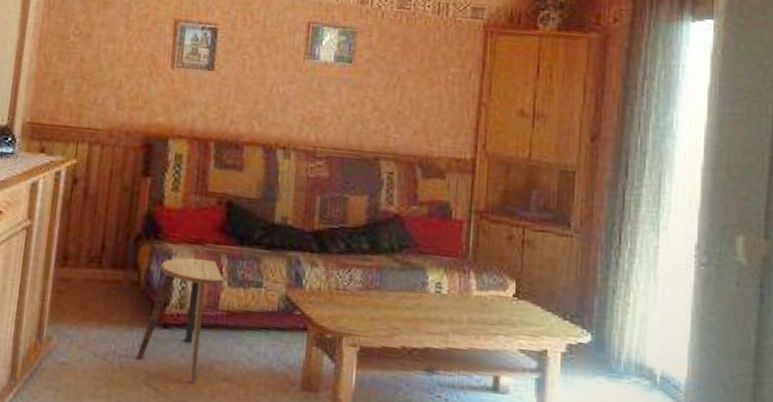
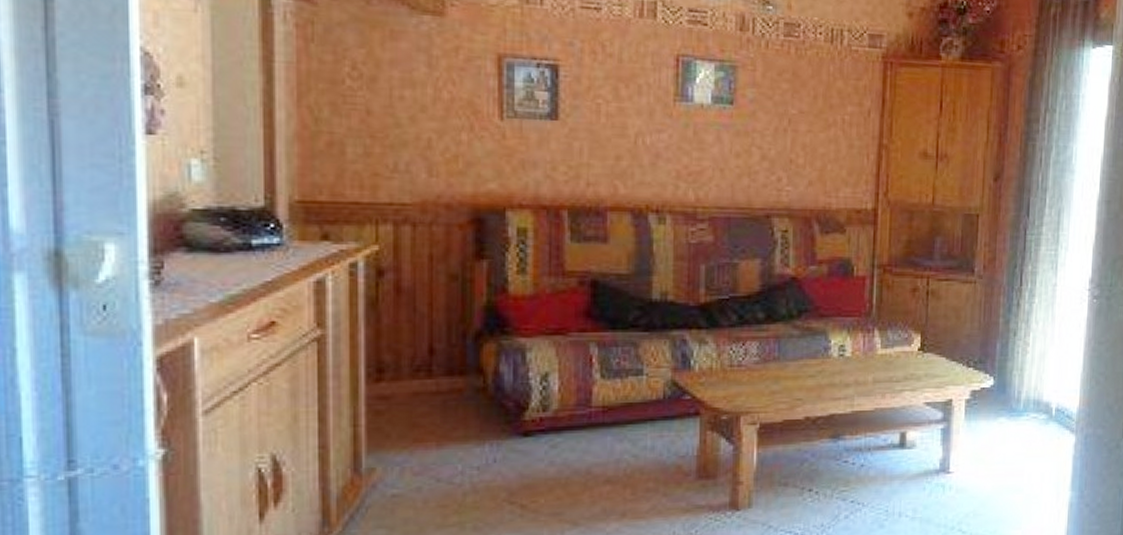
stool: present [136,257,223,384] -> none [493,352,594,492]

